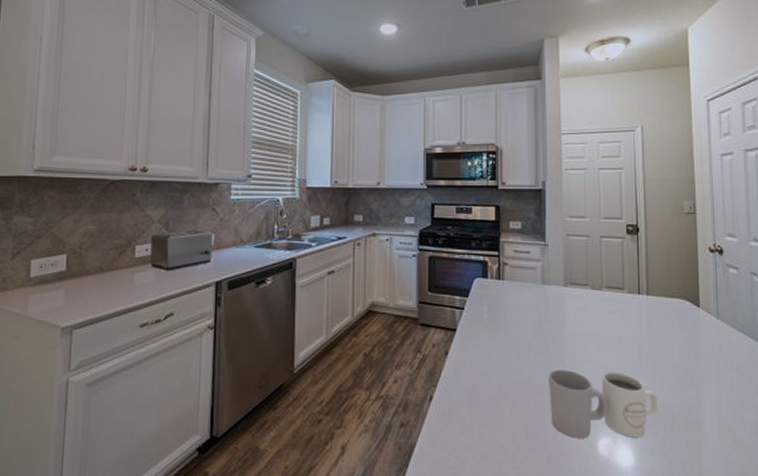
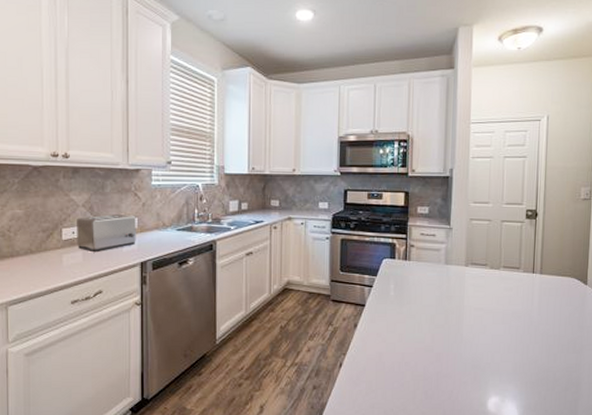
mug: present [549,368,608,438] -> none [446,339,499,398]
mug: present [601,372,658,438] -> none [493,341,543,397]

